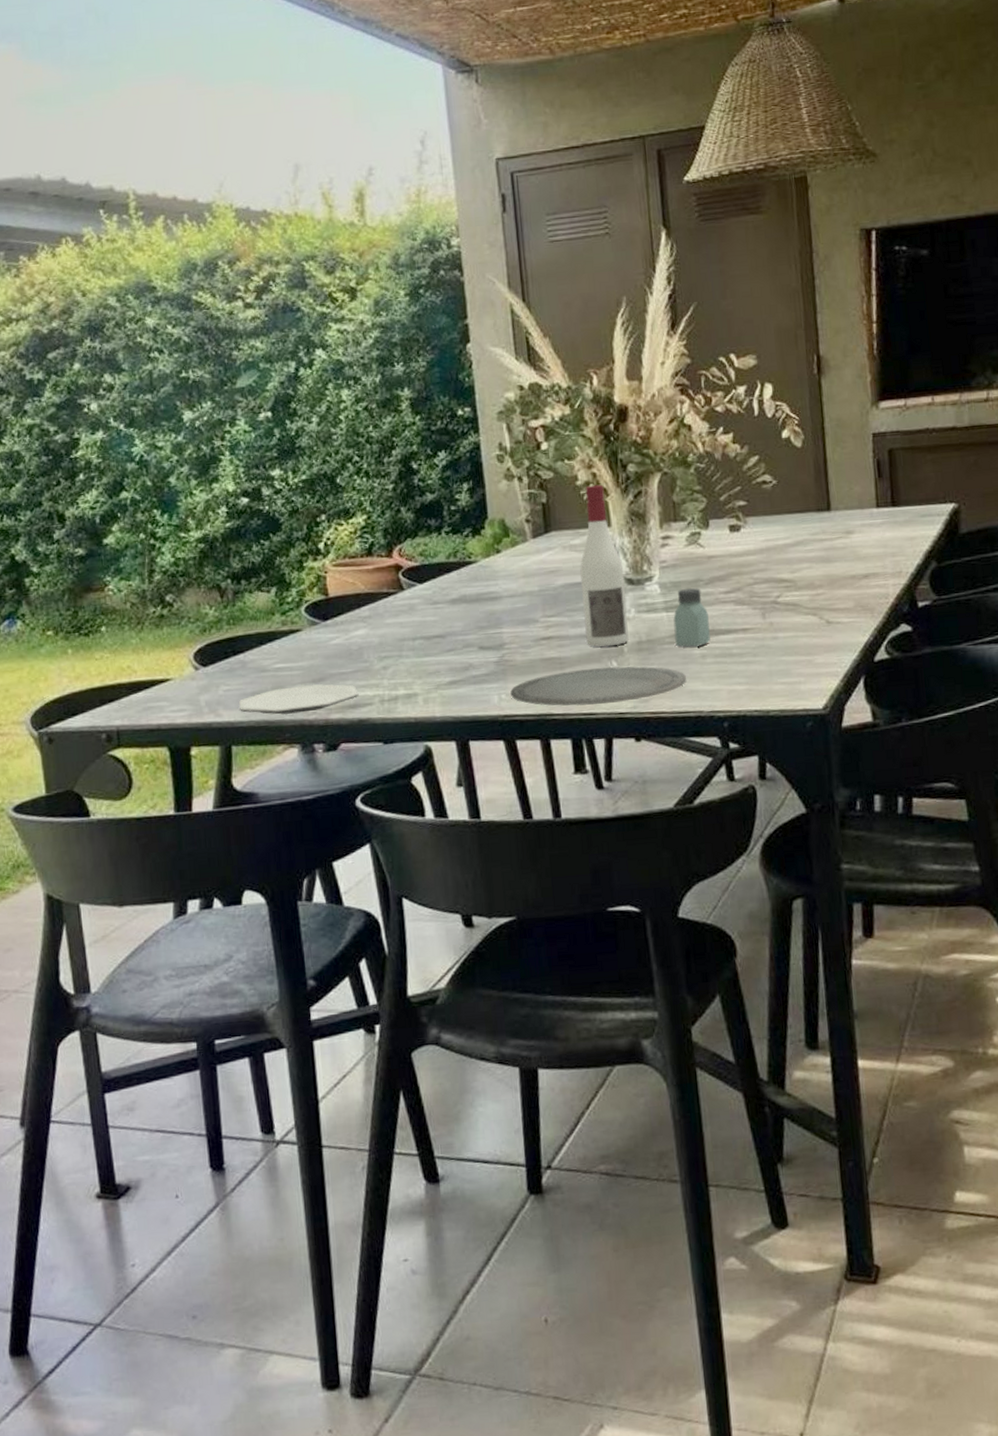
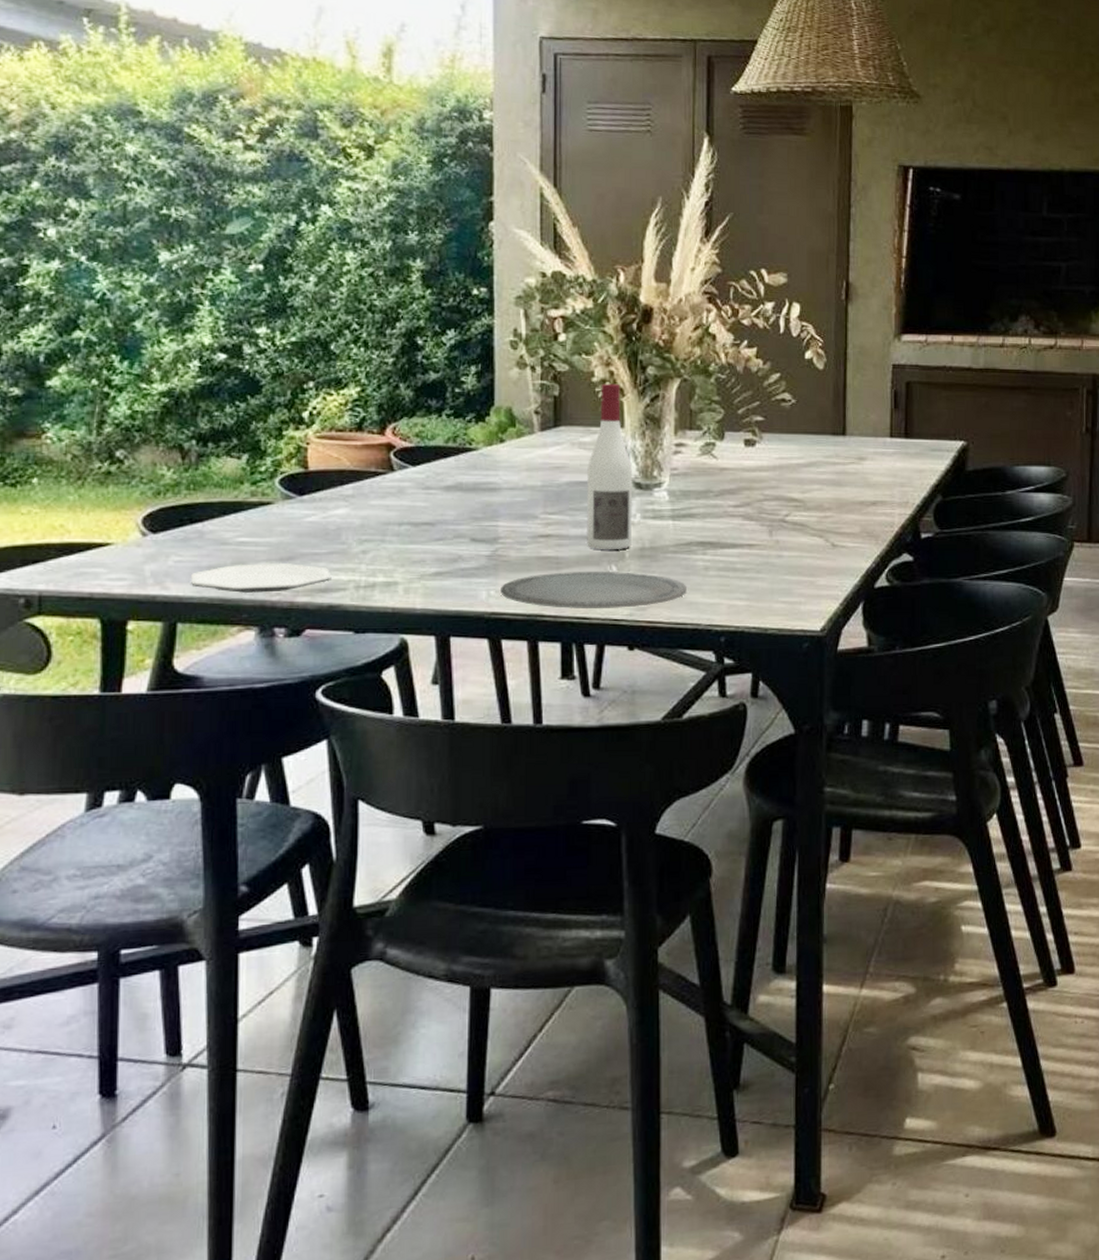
saltshaker: present [673,588,710,647] -> none [678,499,715,558]

